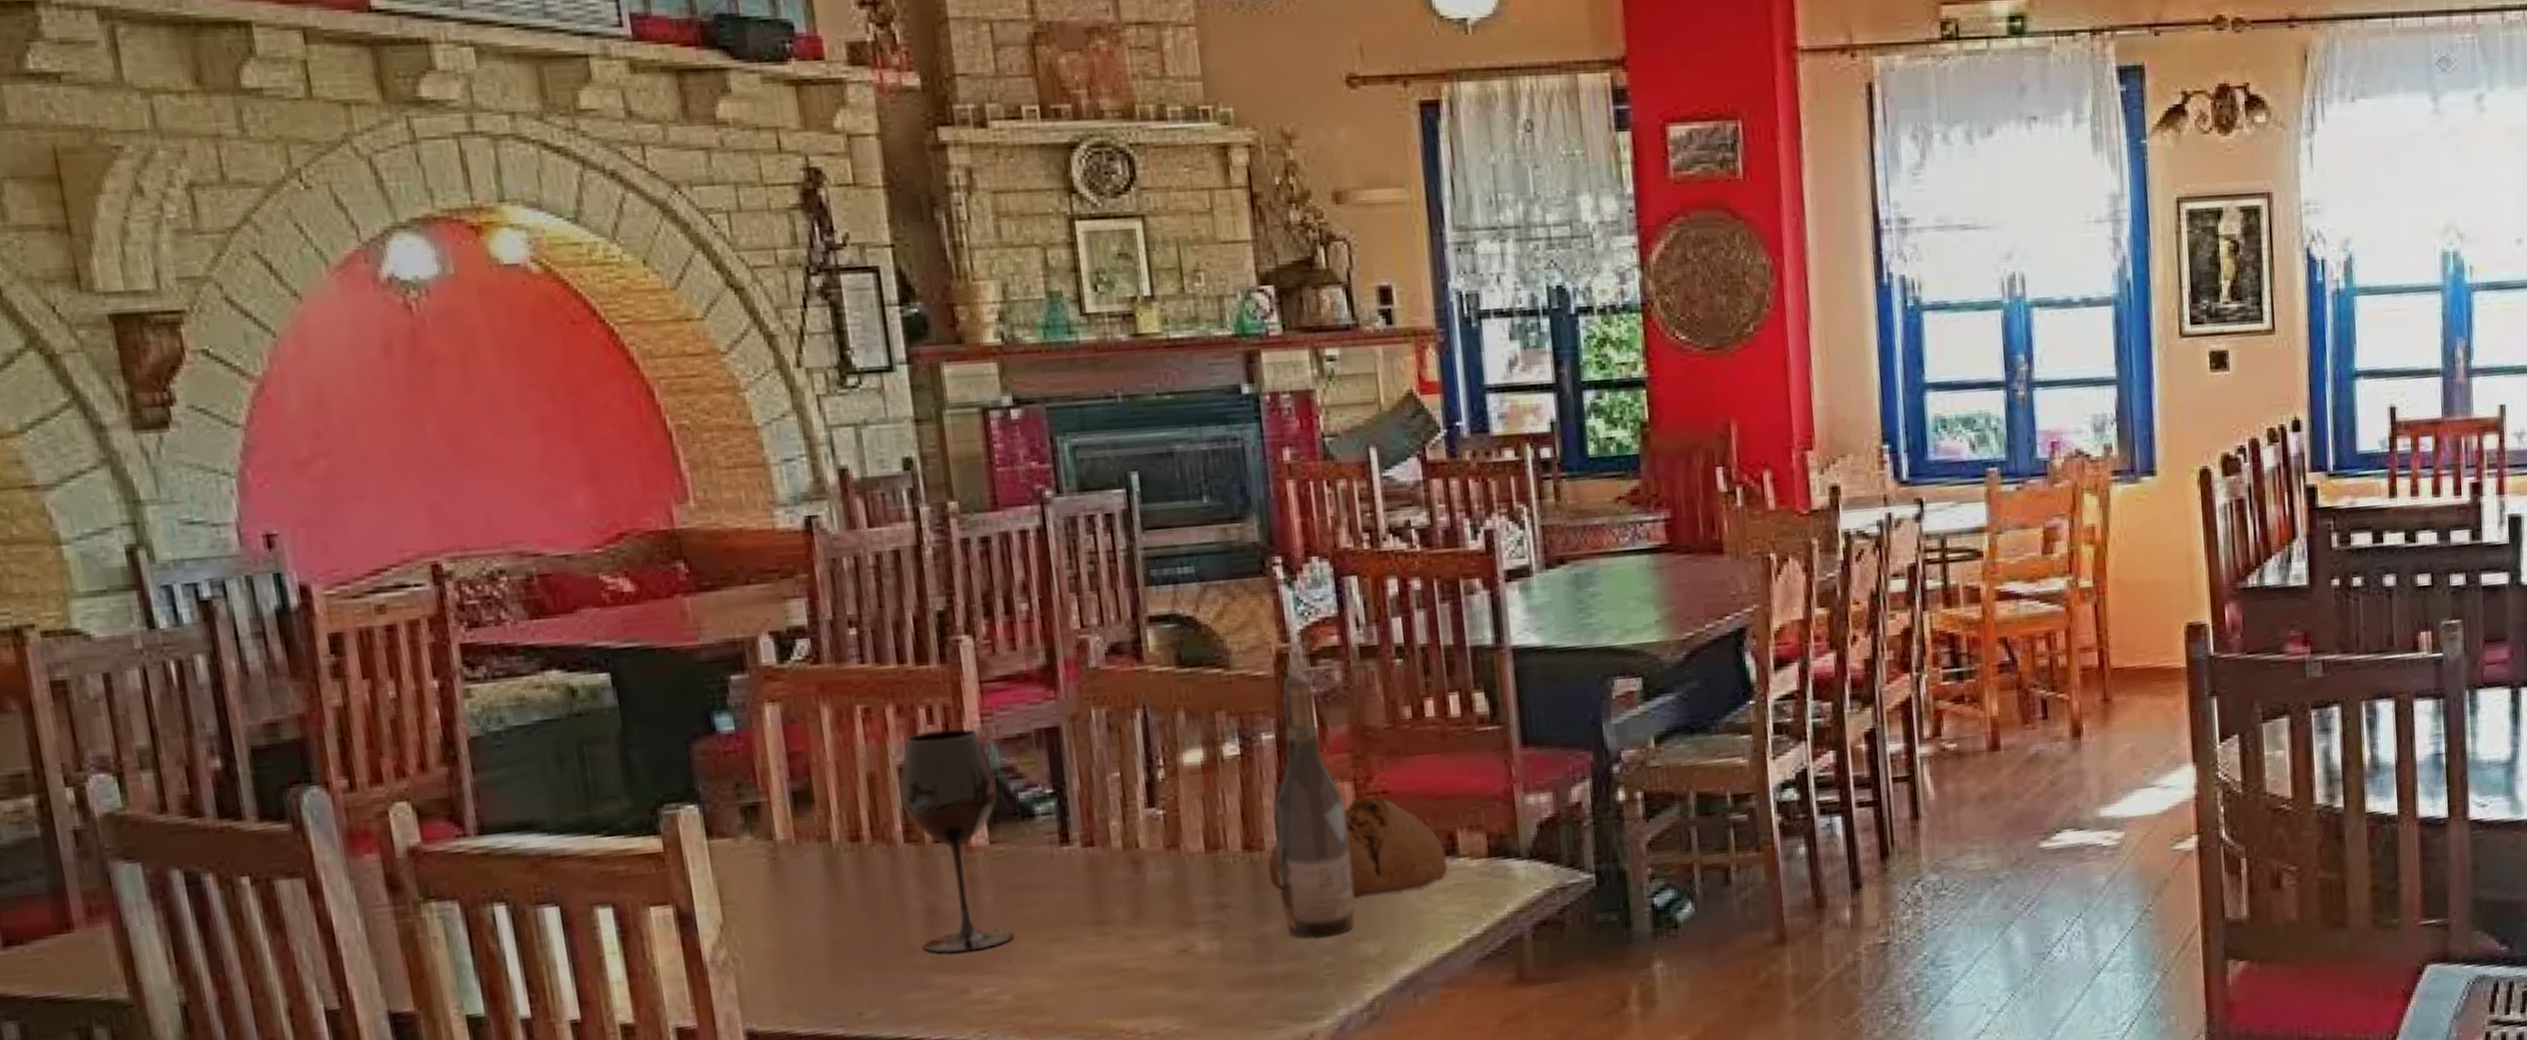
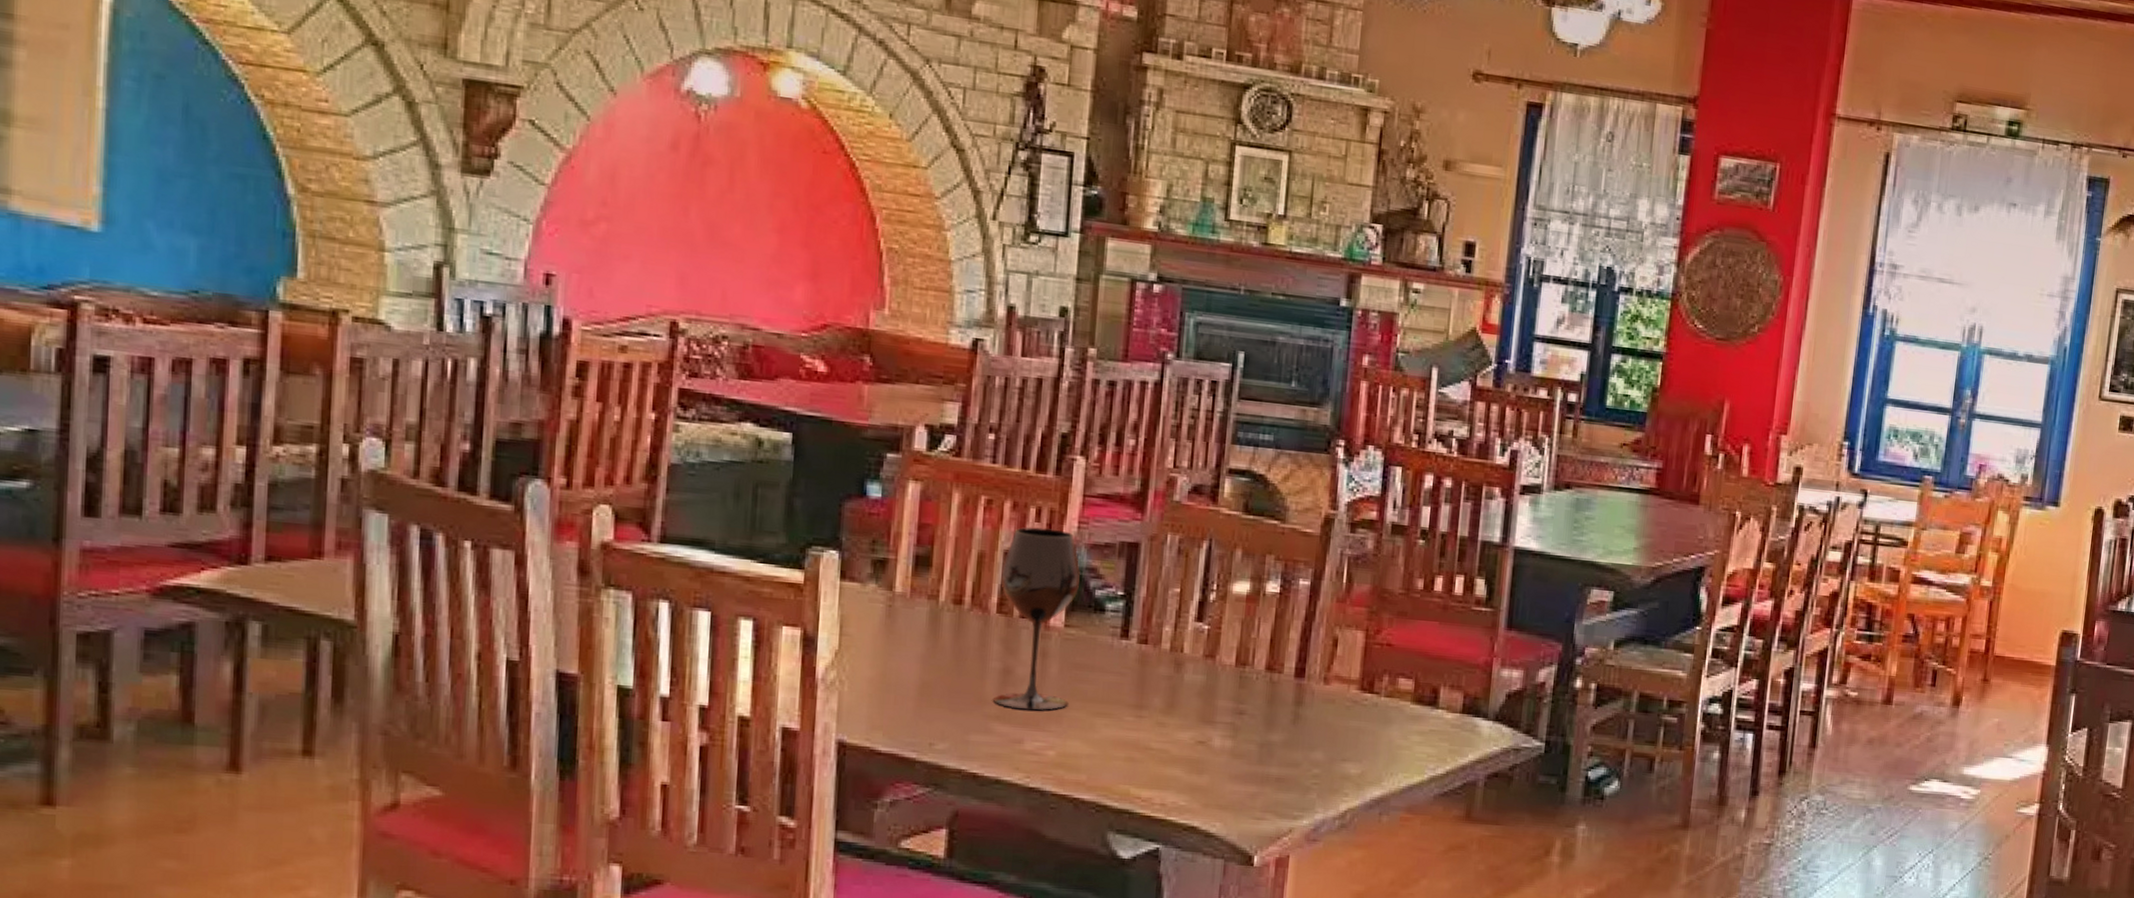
bread: present [1267,796,1448,899] -> none [1282,646,1428,728]
wine bottle: present [1272,674,1355,938] -> none [1287,537,1355,753]

